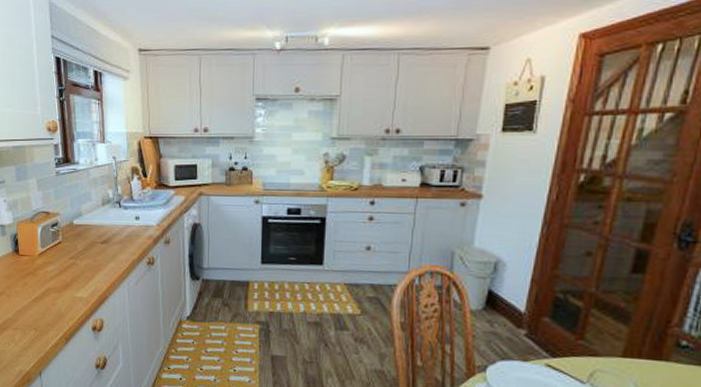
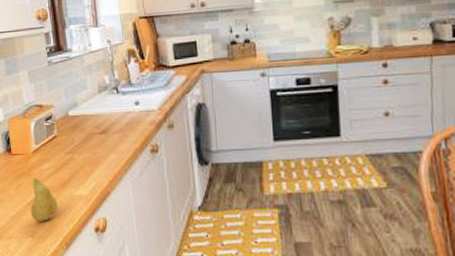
fruit: none [35,278,60,317] -> present [30,178,58,221]

